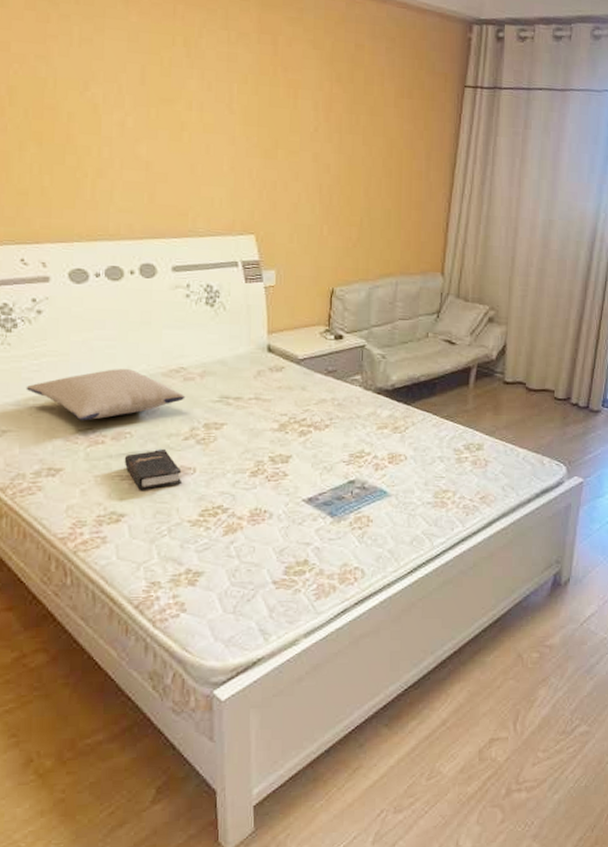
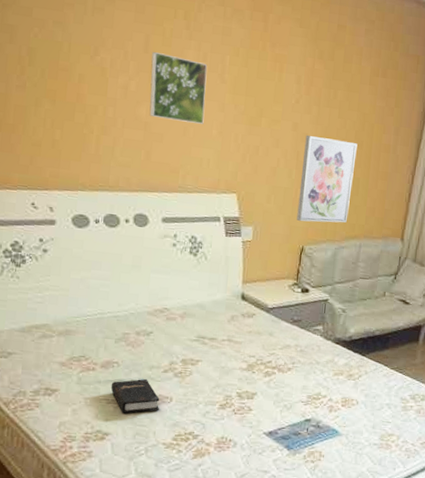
pillow: present [26,369,185,421] -> none [30,305,167,350]
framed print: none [149,84,213,160] -> present [149,52,208,124]
wall art: none [324,166,386,261] -> present [297,135,358,223]

